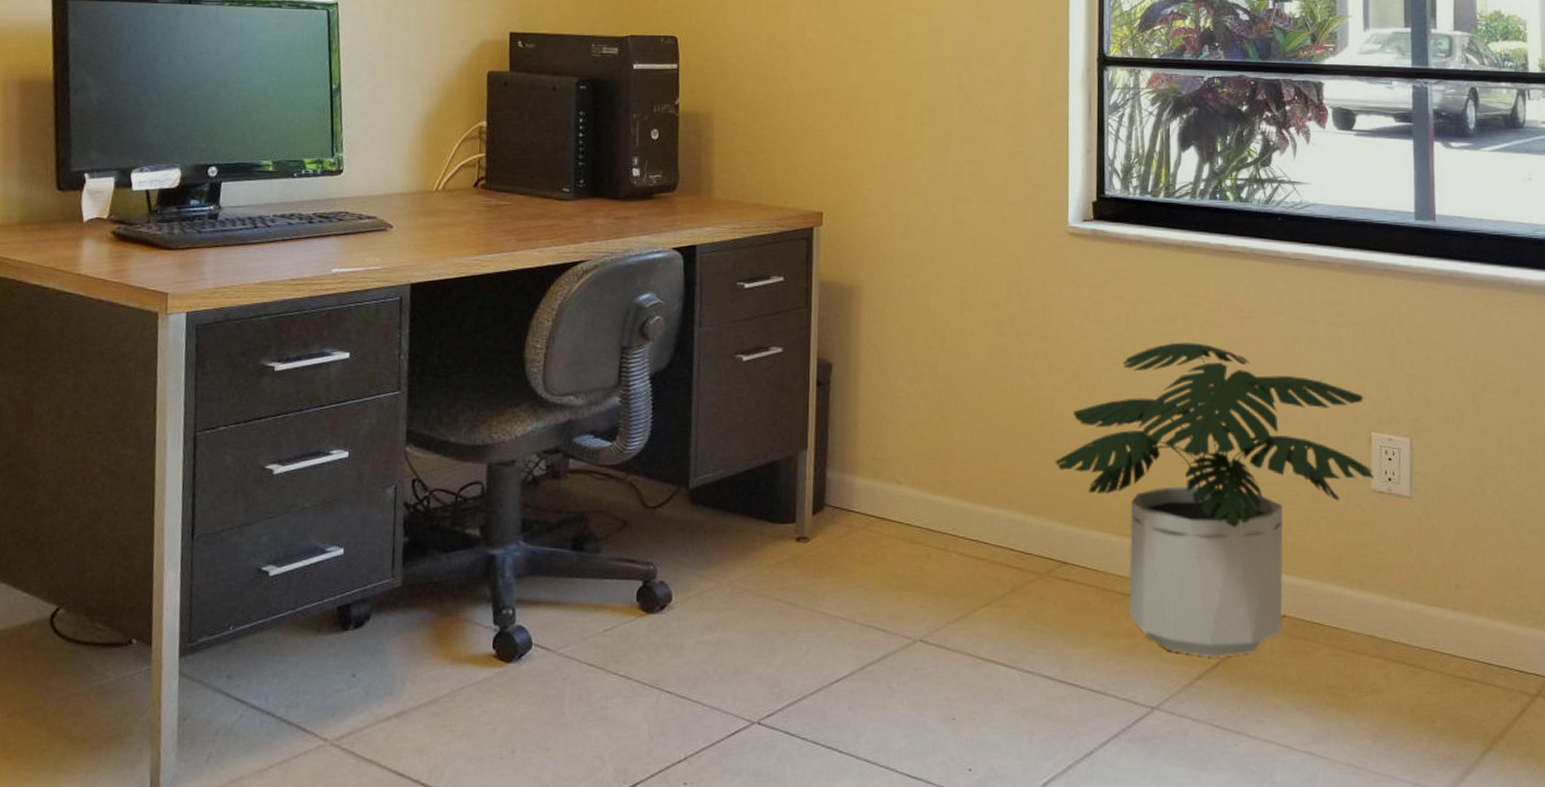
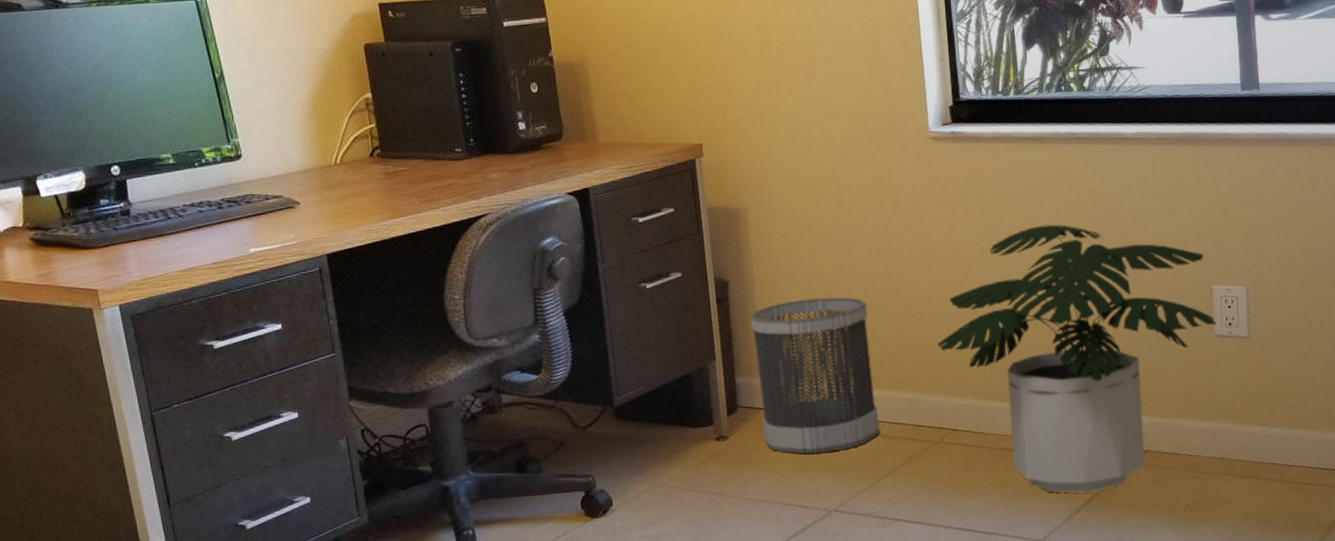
wastebasket: none [850,393,981,571] -> present [750,297,880,454]

